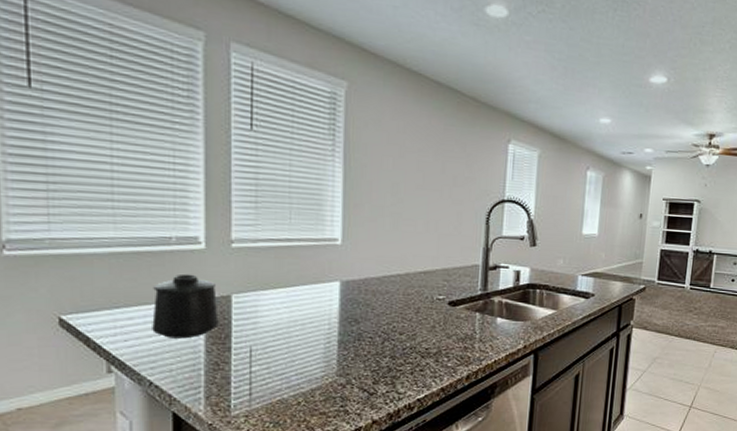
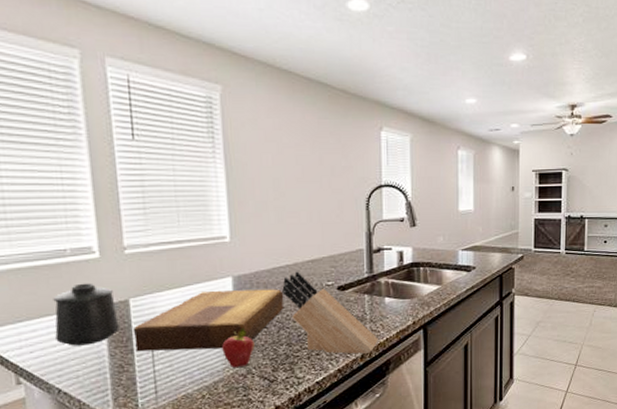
cutting board: none [232,293,392,356] -> present [132,289,285,352]
fruit: none [323,335,357,377] -> present [222,327,255,369]
knife block: none [391,282,486,374] -> present [282,271,378,354]

